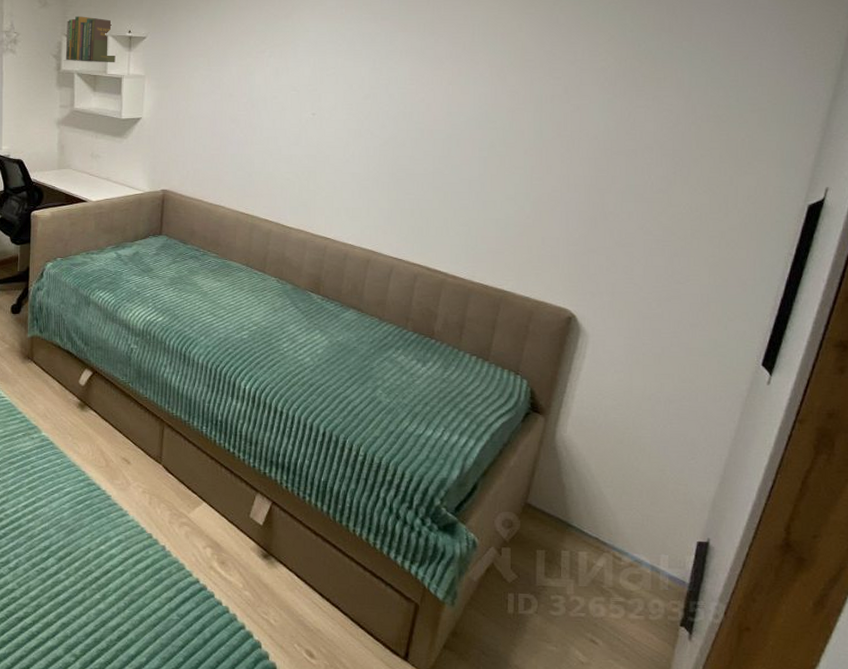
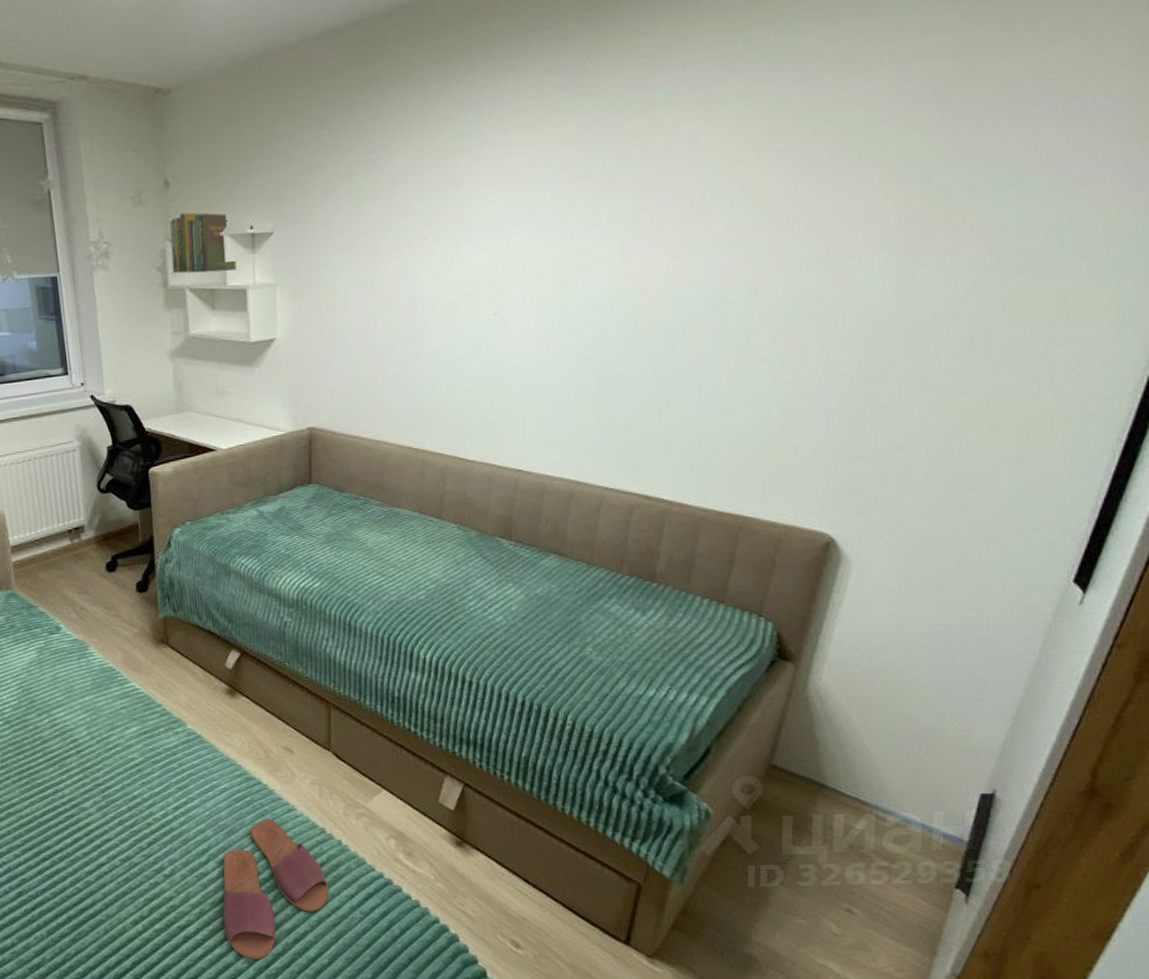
slippers: none [57,522,151,654] -> present [222,819,328,960]

